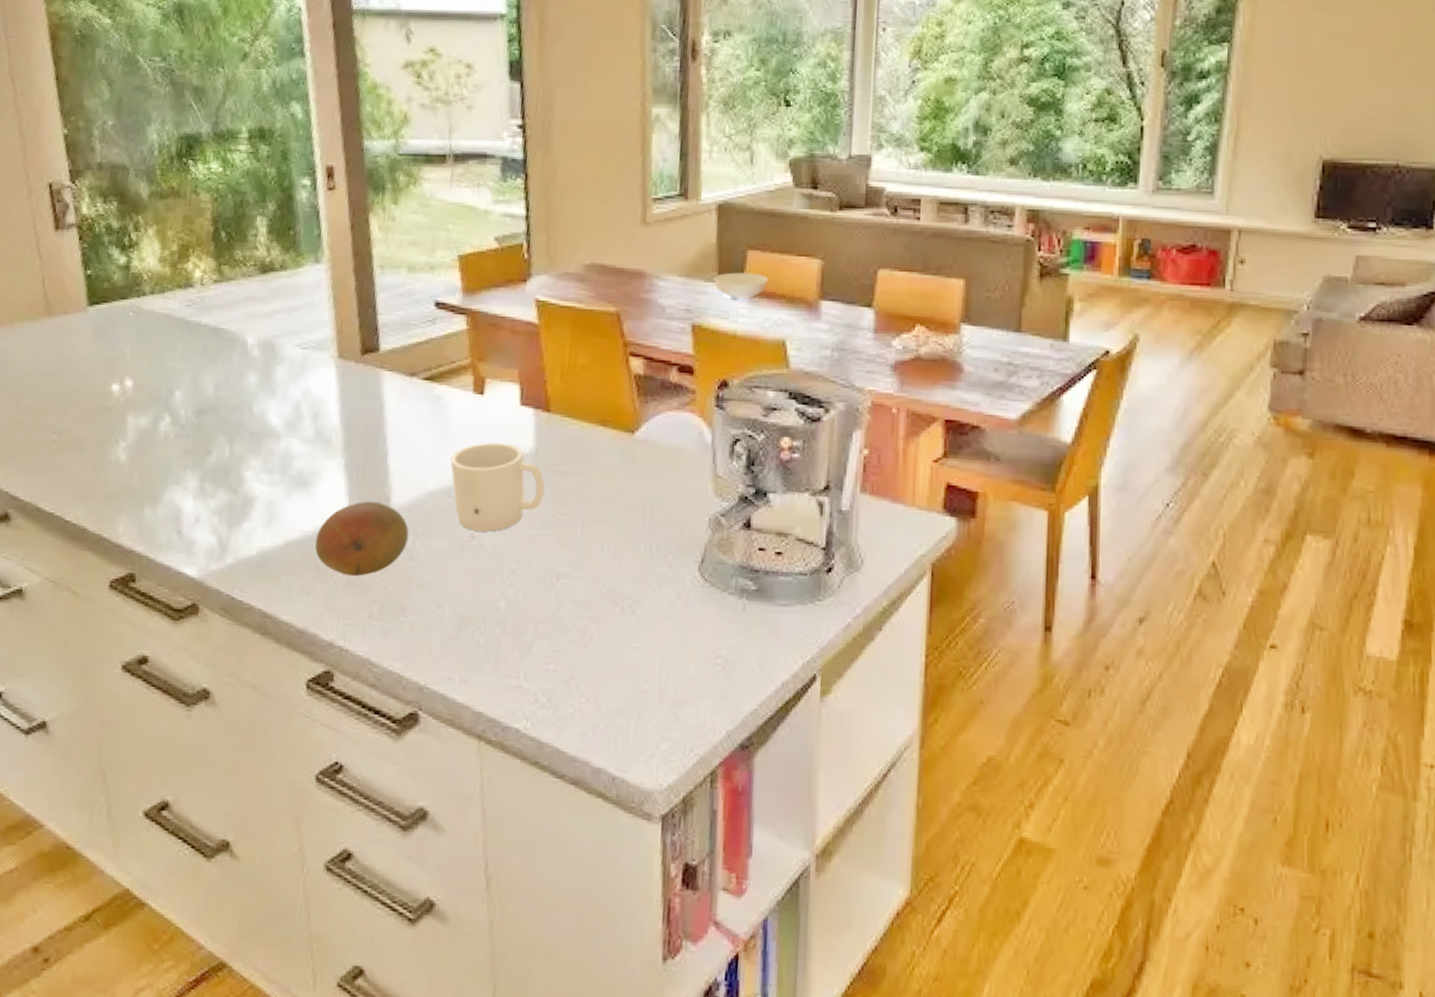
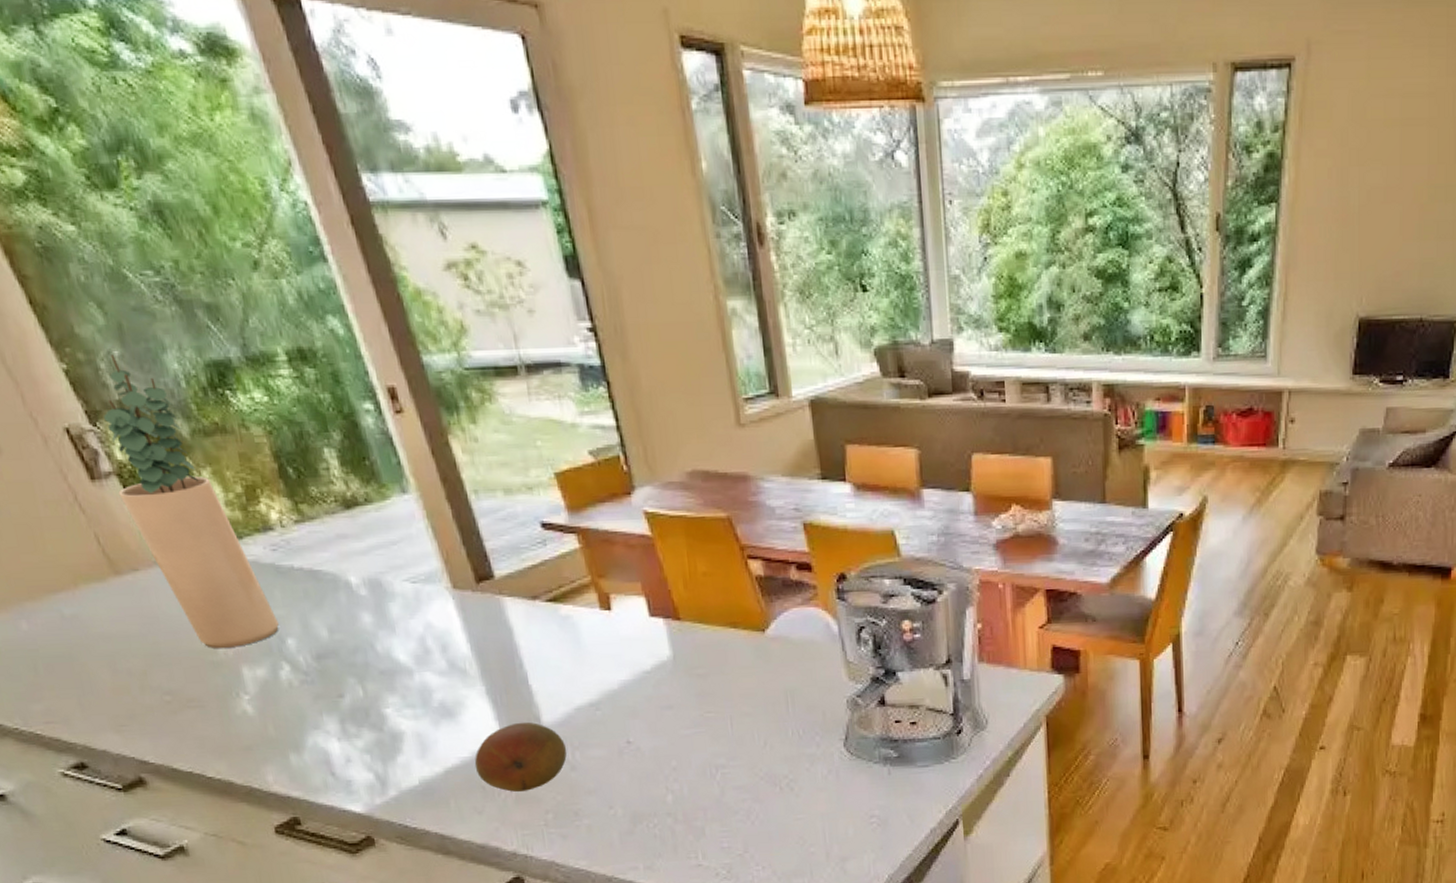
vase: none [73,124,173,395] -> present [104,354,279,648]
mug: present [450,442,545,532] -> none [591,653,690,737]
bowl: present [713,272,768,301] -> none [817,467,870,496]

